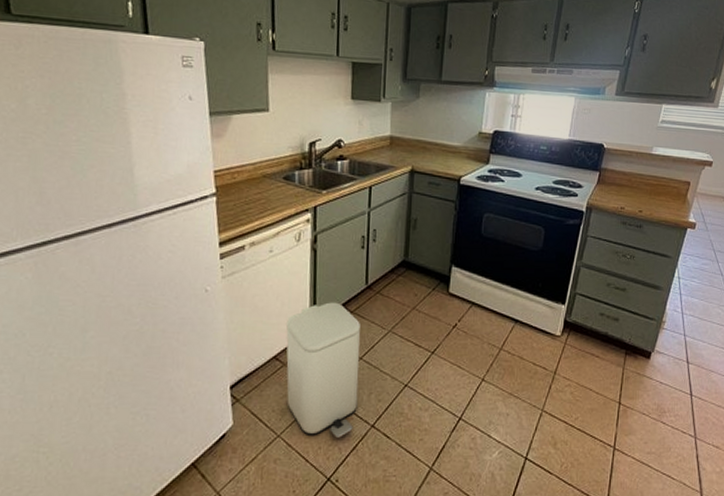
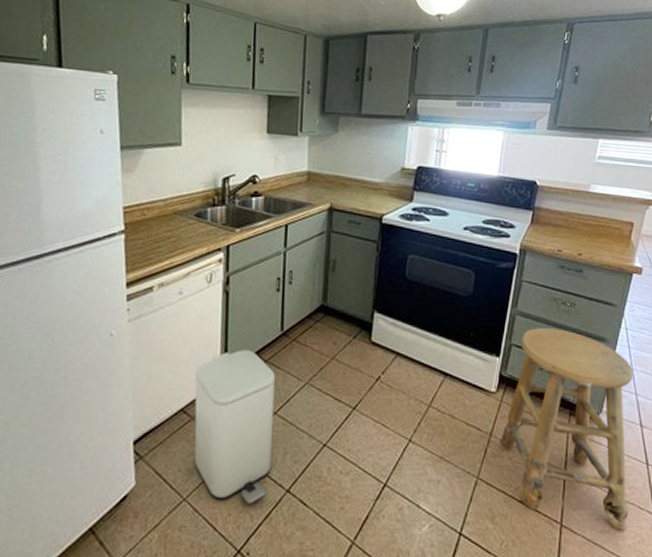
step stool: none [564,278,683,451] -> present [501,328,633,530]

